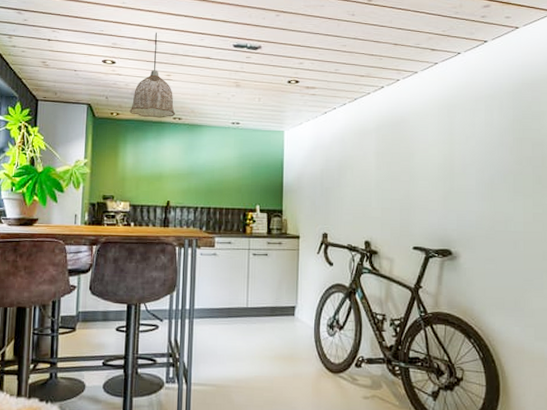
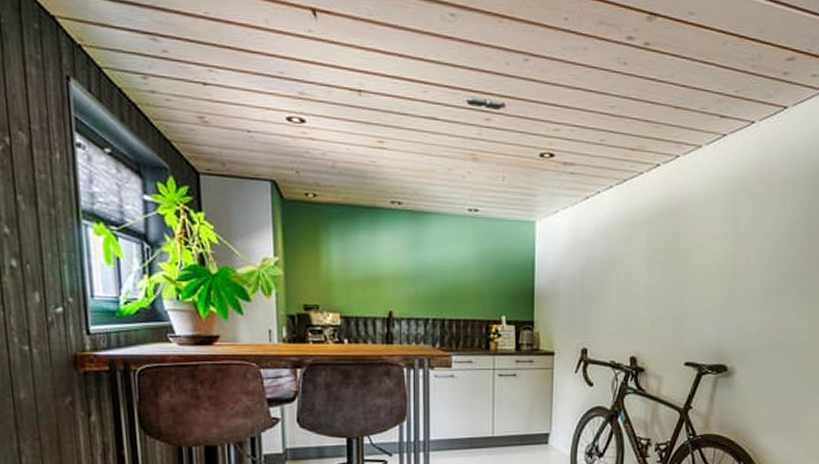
pendant lamp: present [129,33,176,118] -> none [331,78,394,202]

